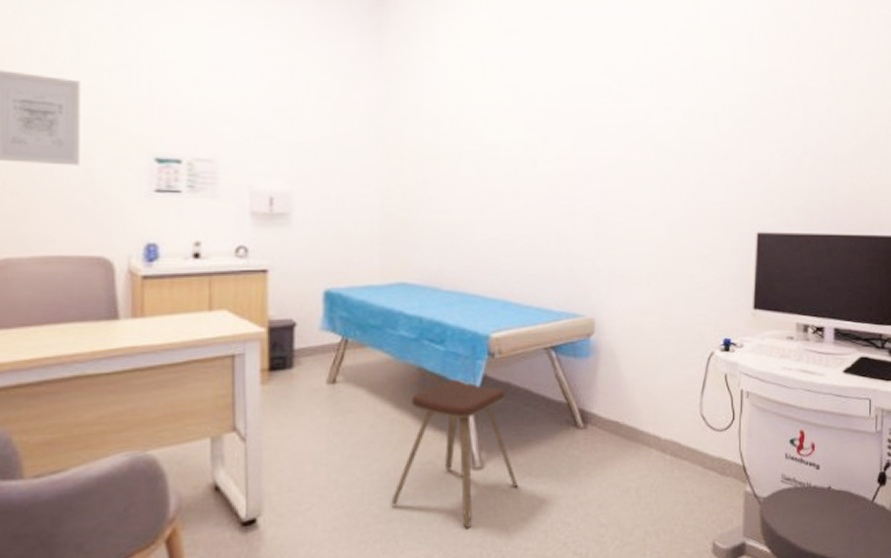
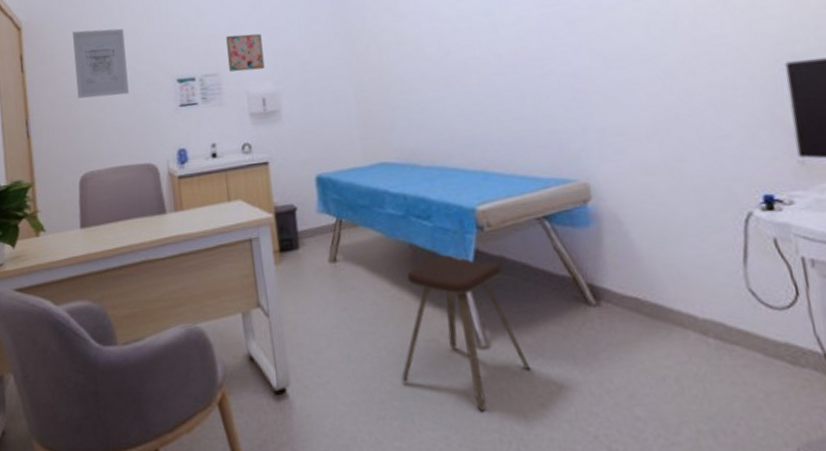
wall art: none [230,117,278,163] -> present [226,33,265,72]

